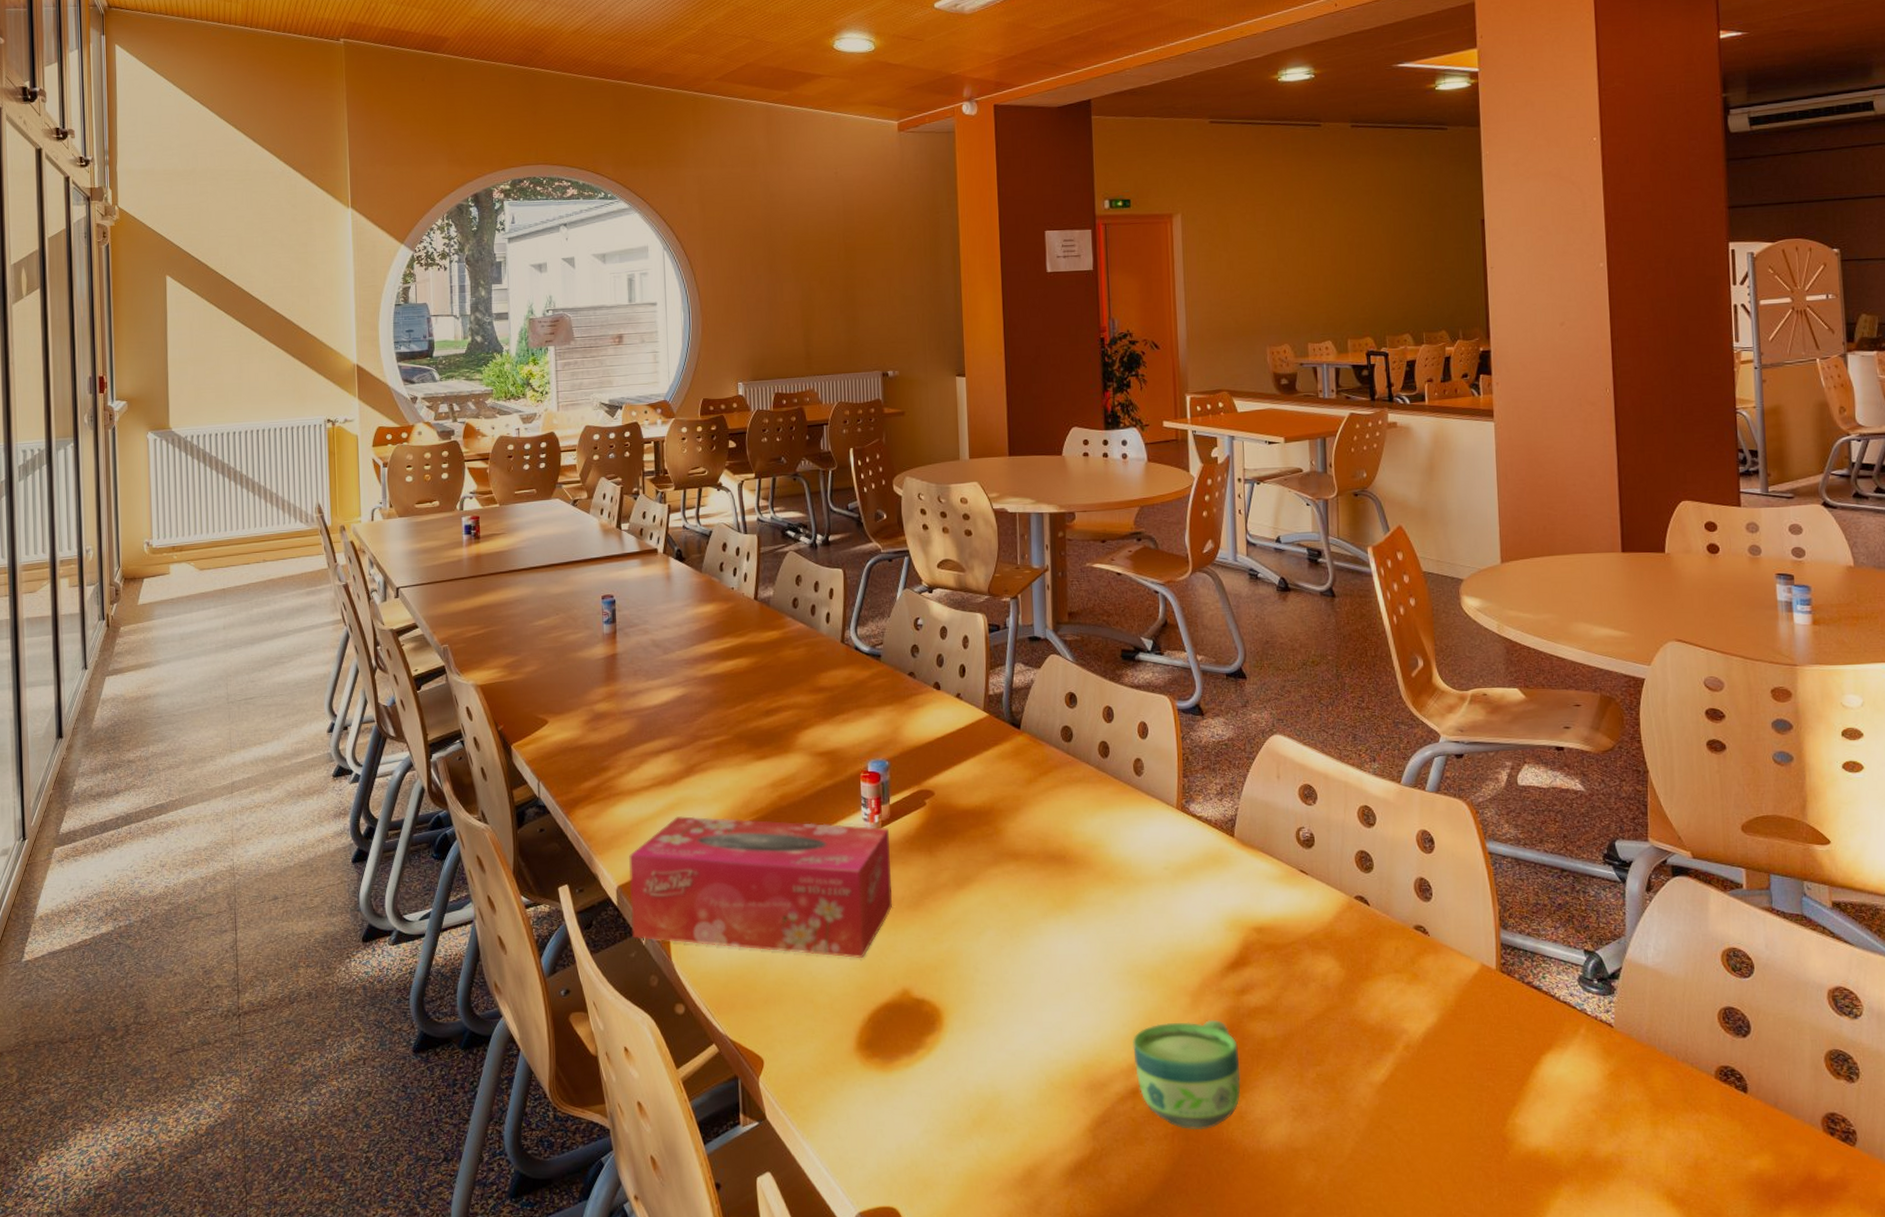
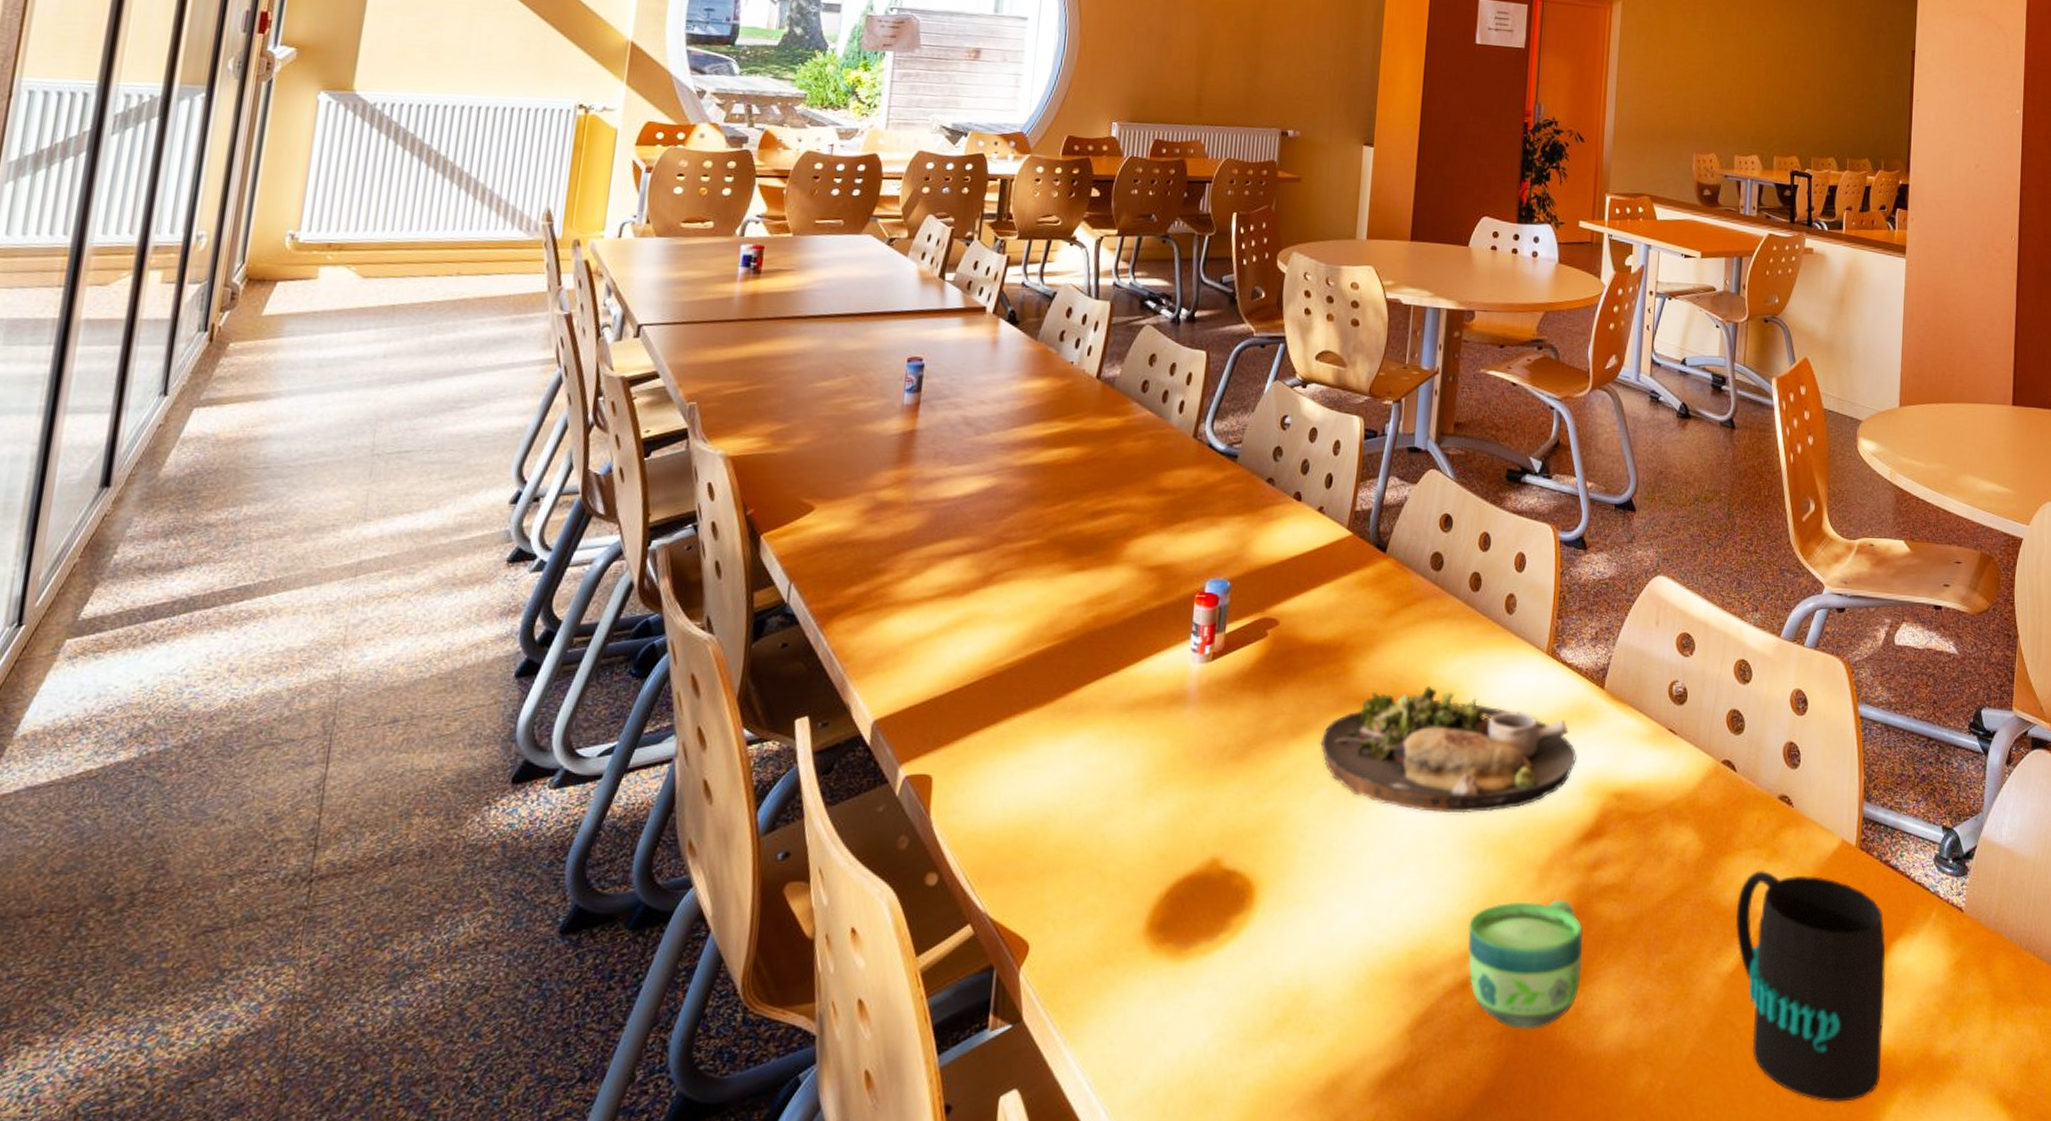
tissue box: present [629,816,892,959] -> none [883,636,1220,820]
dinner plate: none [983,841,1215,948] -> present [1320,686,1576,814]
mug: none [1382,992,1542,1196] -> present [1735,869,1886,1102]

